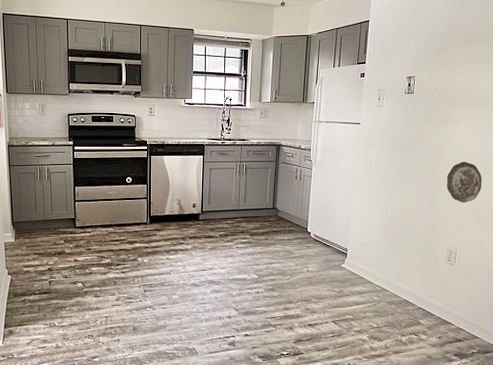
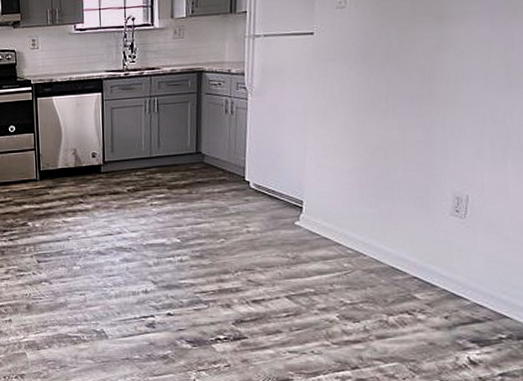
decorative plate: present [446,161,482,203] -> none [447,72,506,130]

